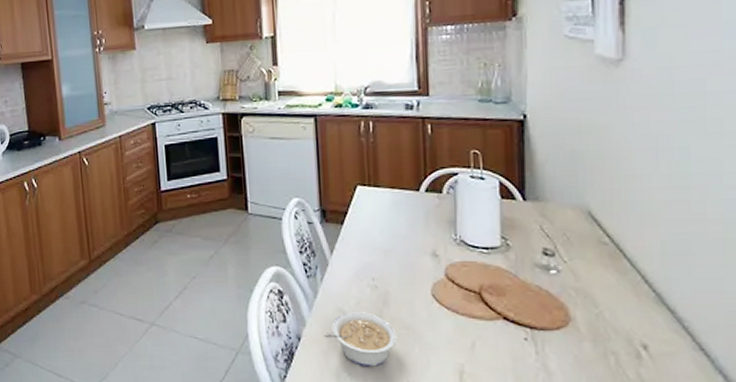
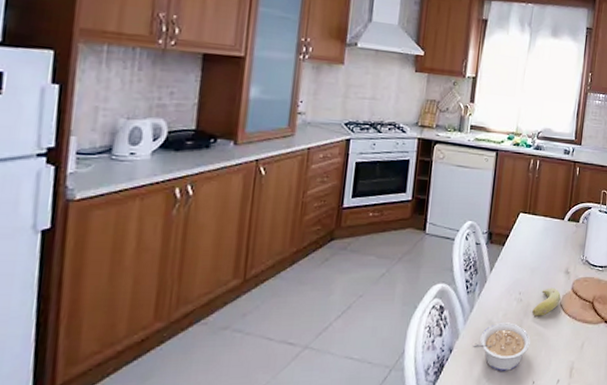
fruit: none [393,273,431,307] -> present [532,287,561,317]

